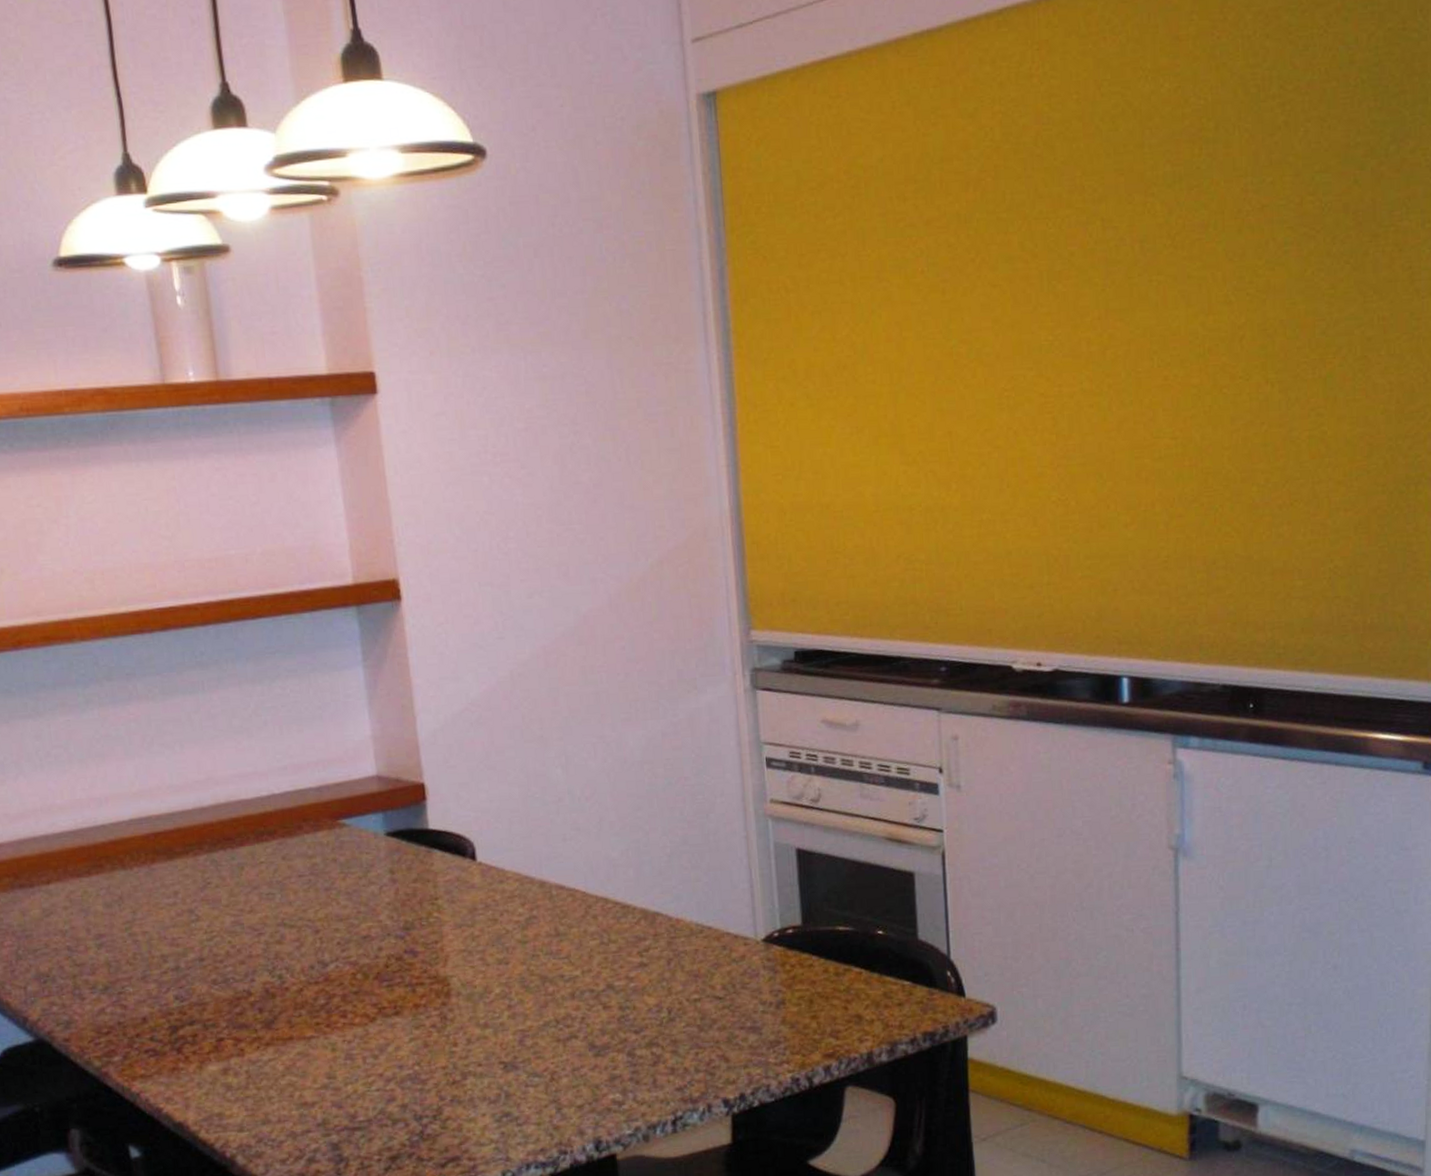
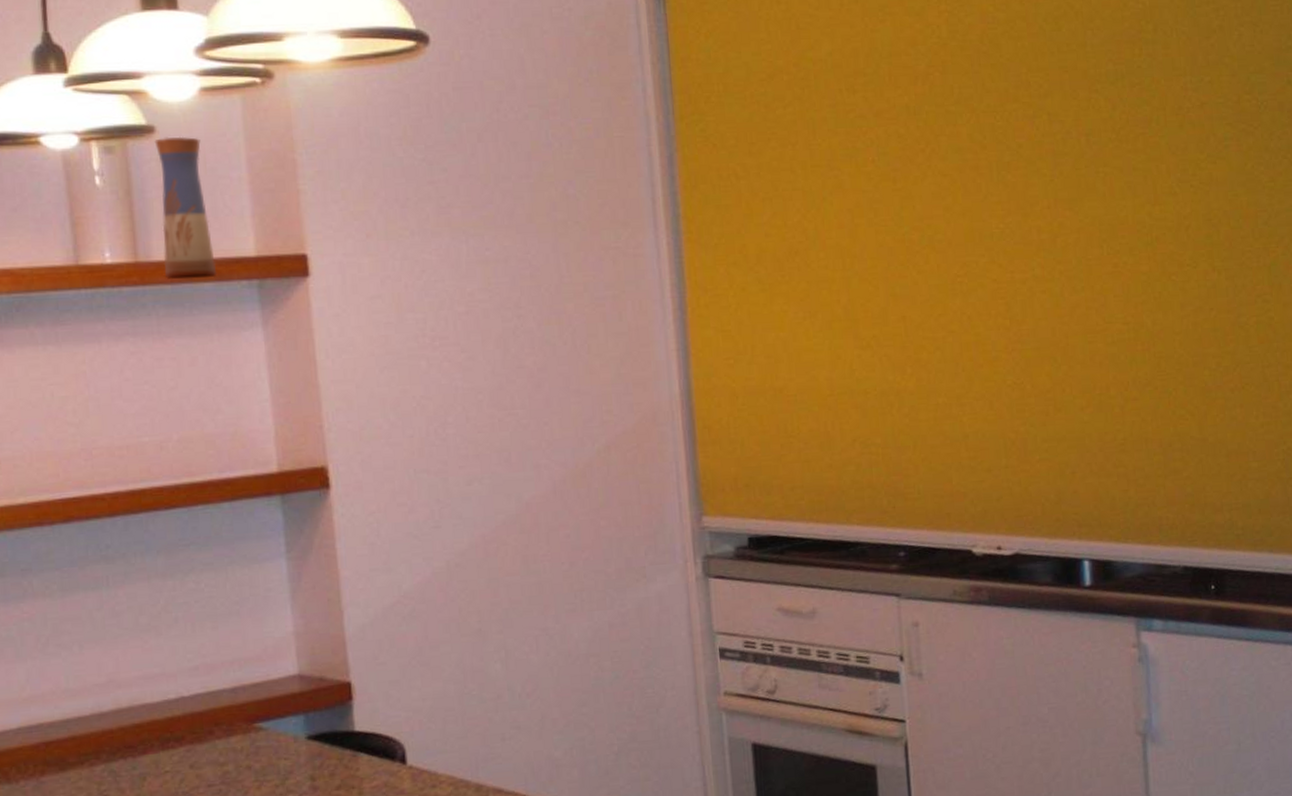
vase: none [230,255,292,398] -> present [154,136,217,280]

